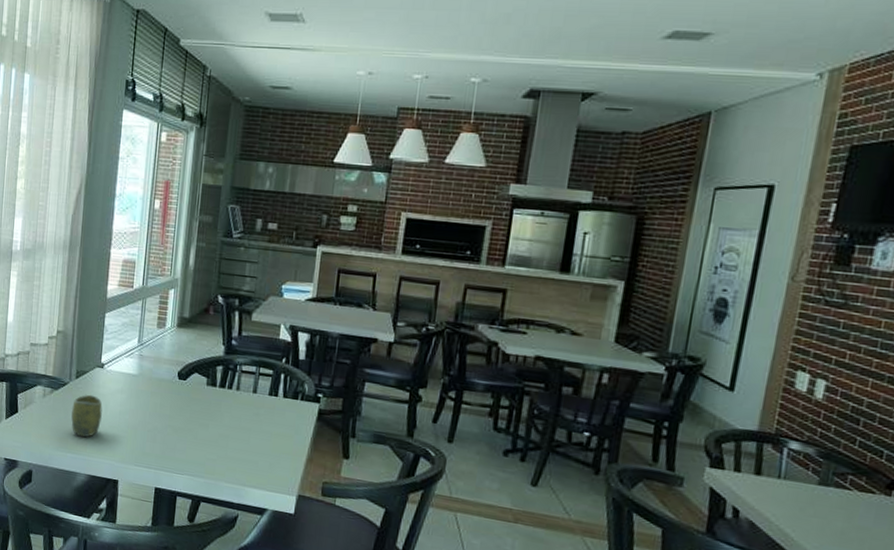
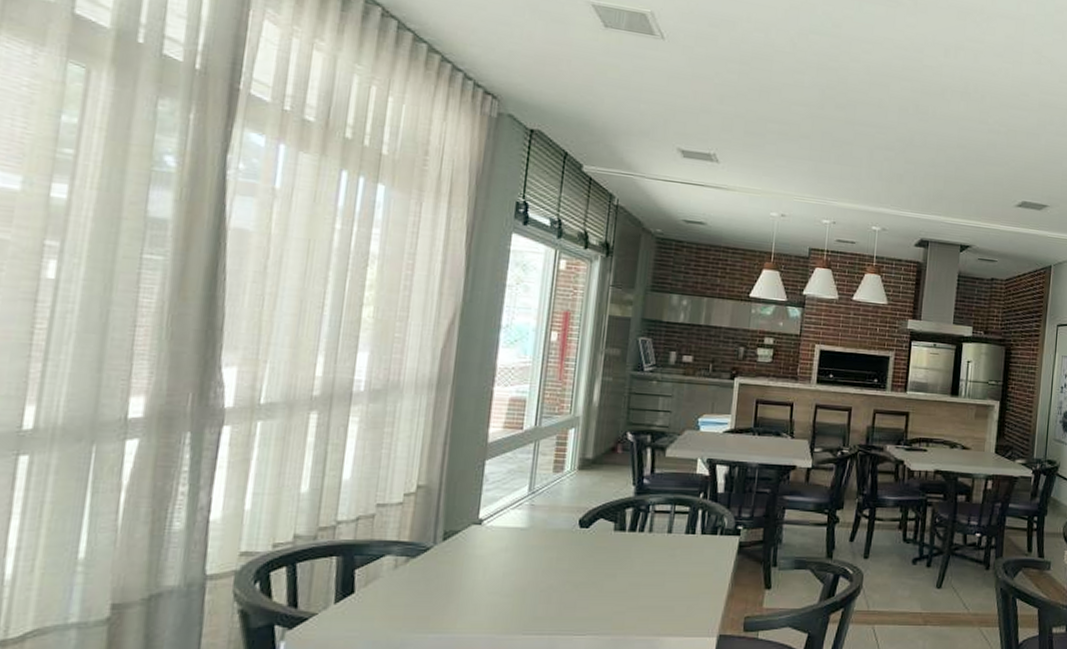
cup: present [71,394,103,438] -> none [435,558,480,611]

